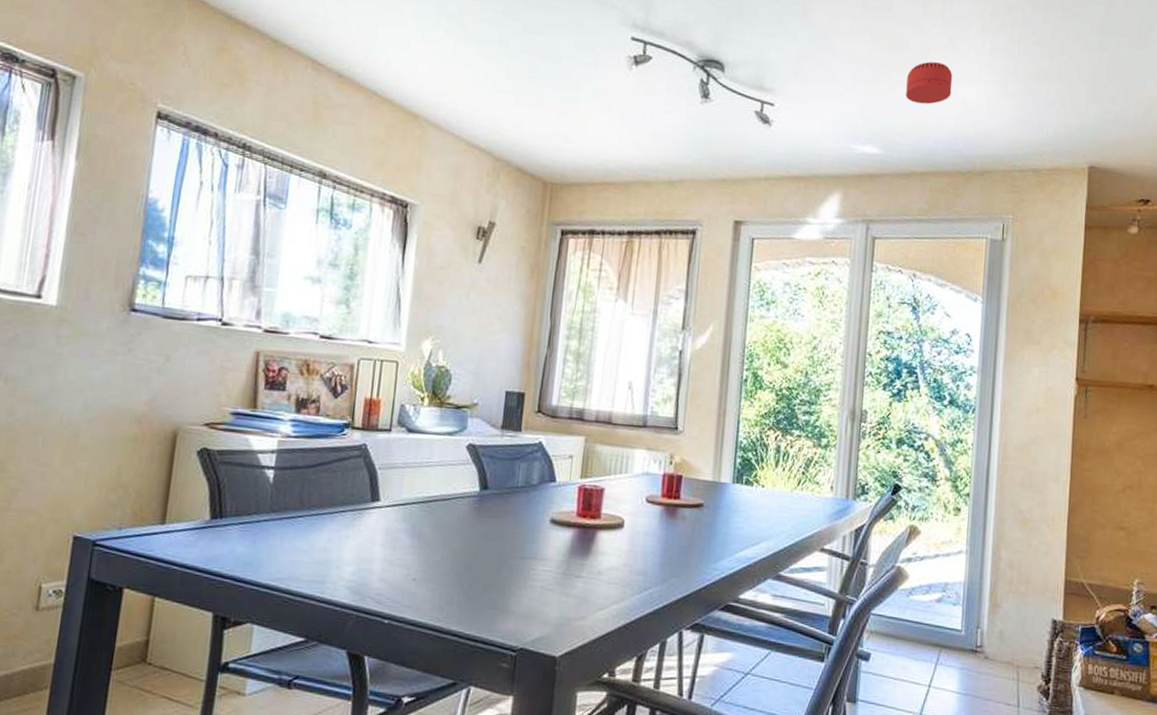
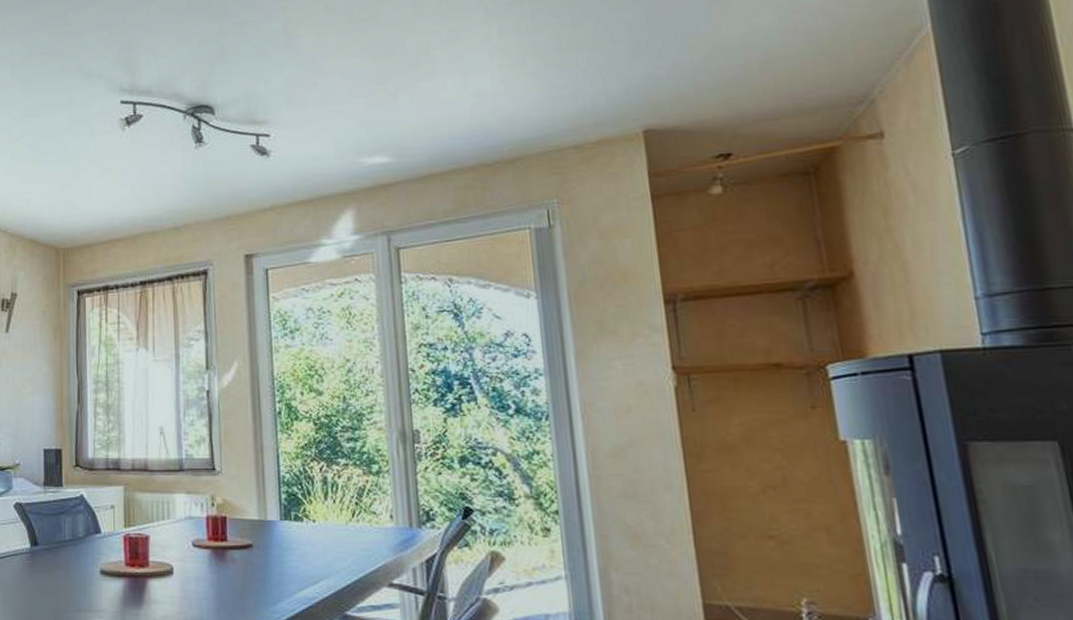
smoke detector: present [906,61,953,105] -> none [408,57,462,104]

